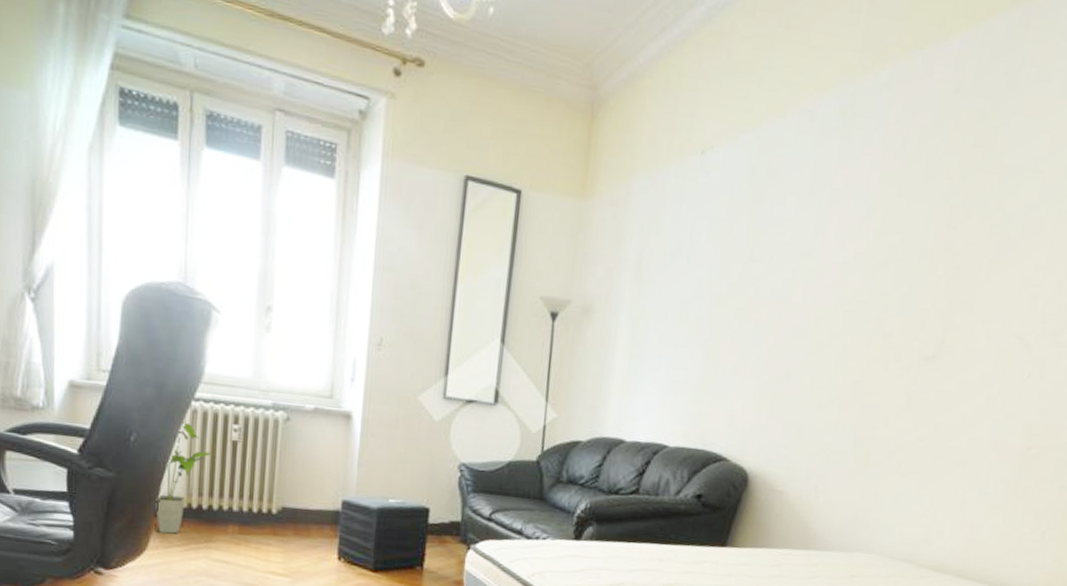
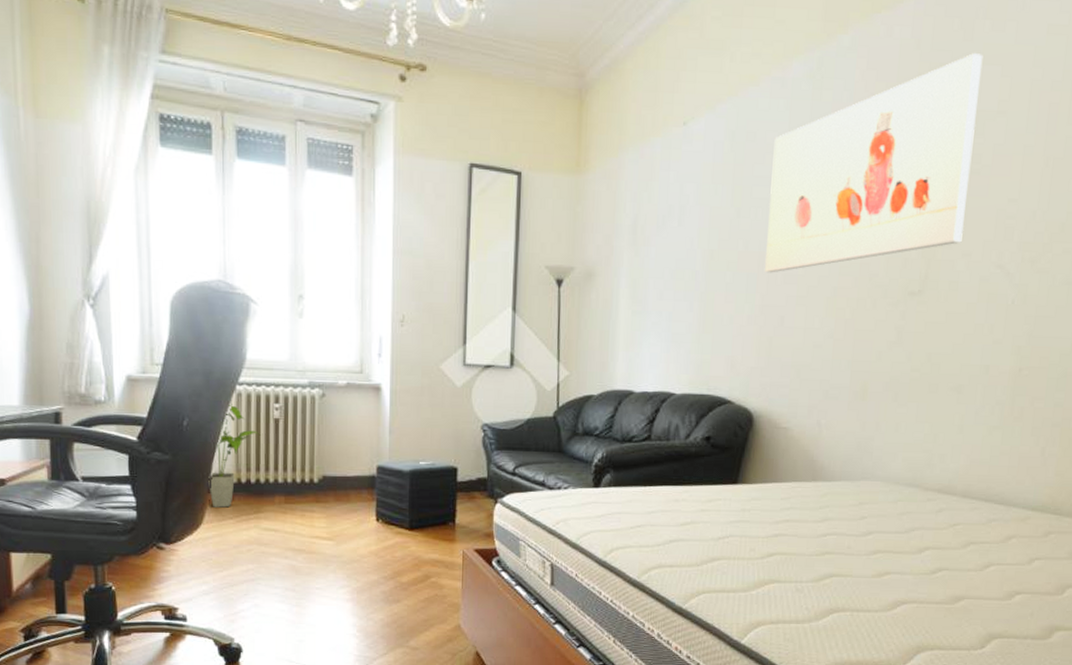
wall art: none [774,103,1026,325] -> present [765,53,983,273]

